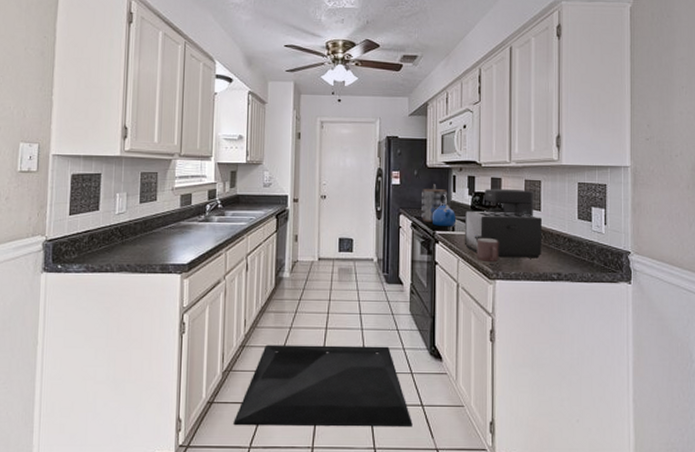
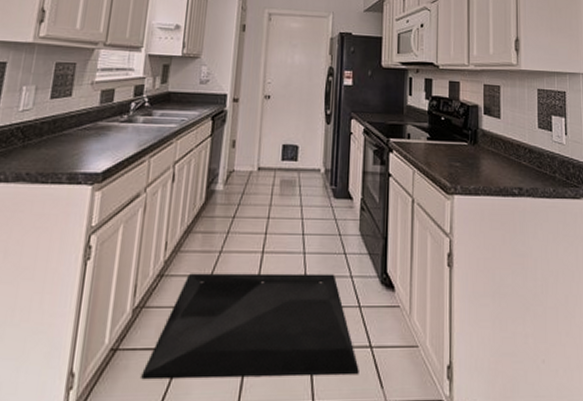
spice rack: present [421,184,448,223] -> none [375,86,404,130]
kettle: present [431,193,457,226] -> none [385,96,413,134]
toaster: present [464,210,543,259] -> none [420,116,503,171]
mug: present [476,238,499,264] -> none [433,147,457,177]
coffee maker: present [484,188,534,217] -> none [442,92,494,125]

